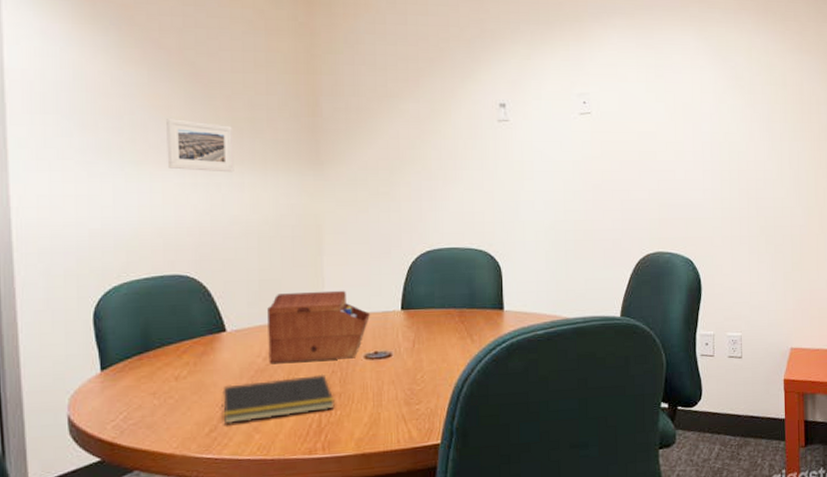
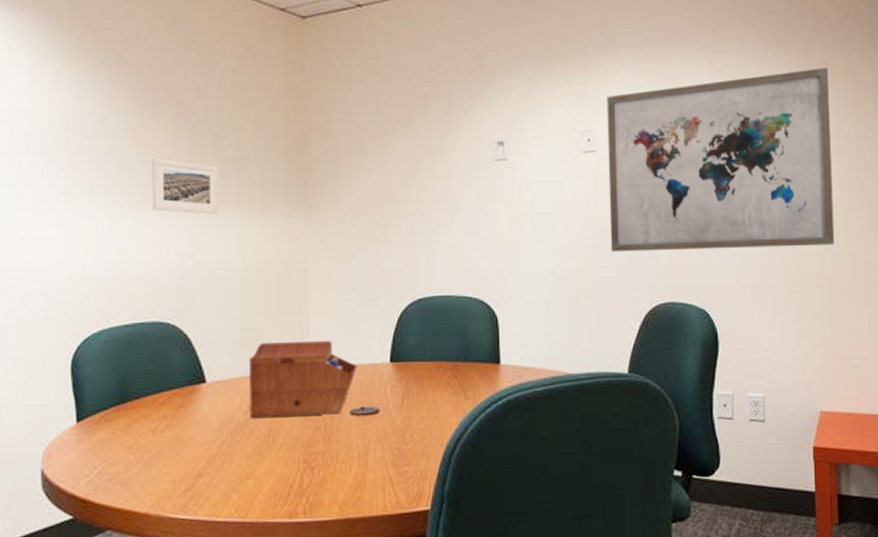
notepad: present [221,374,335,424] -> none [199,430,317,483]
wall art: none [601,36,806,207] -> present [607,67,835,252]

